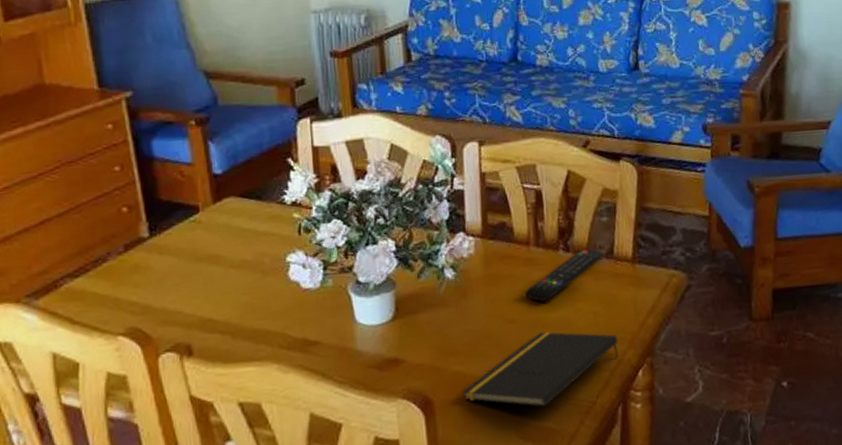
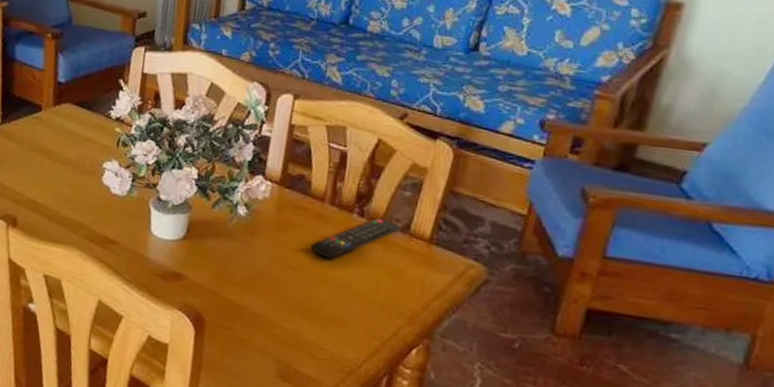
notepad: present [462,332,619,408] -> none [233,285,397,356]

